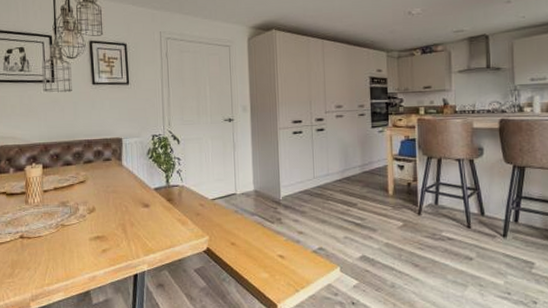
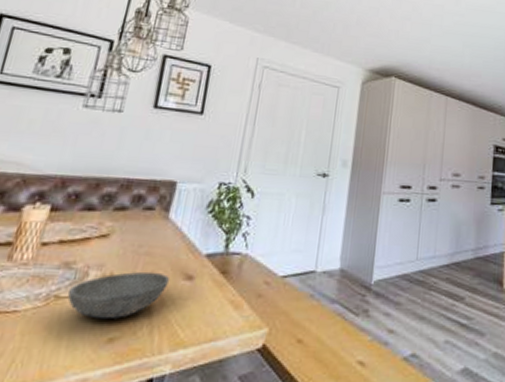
soup bowl: none [68,204,133,238] -> present [67,271,170,320]

